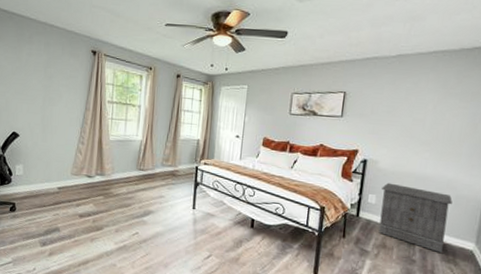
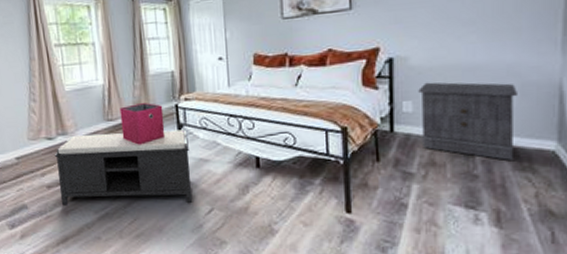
bench: none [88,177,202,247] -> present [55,129,192,206]
storage bin: none [149,160,186,194] -> present [119,102,166,145]

